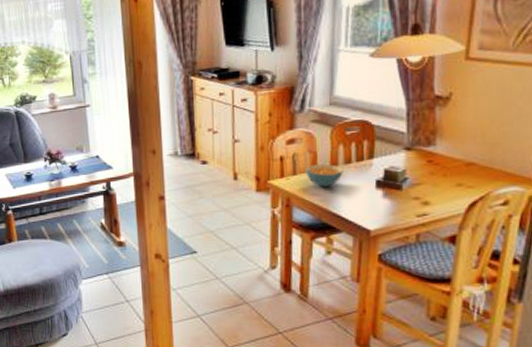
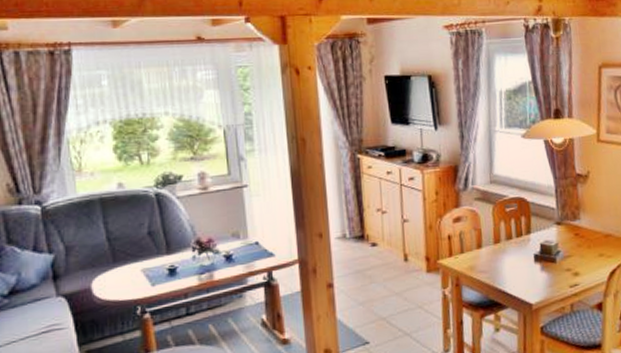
cereal bowl: present [306,164,343,187] -> none [472,241,506,264]

